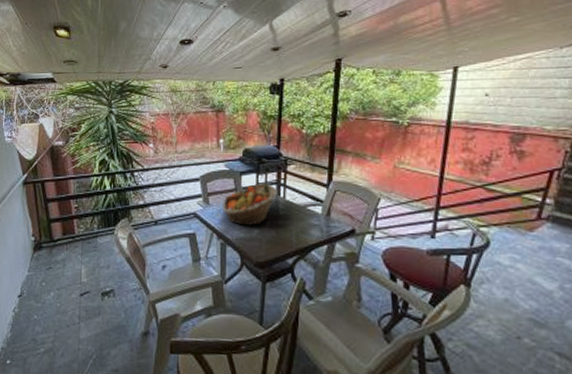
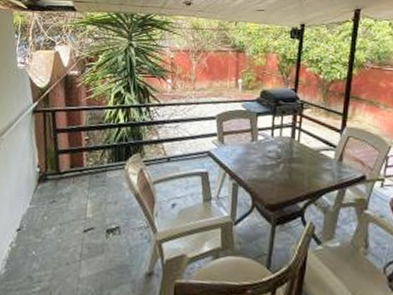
fruit basket: present [223,184,278,226] -> none [237,126,292,168]

